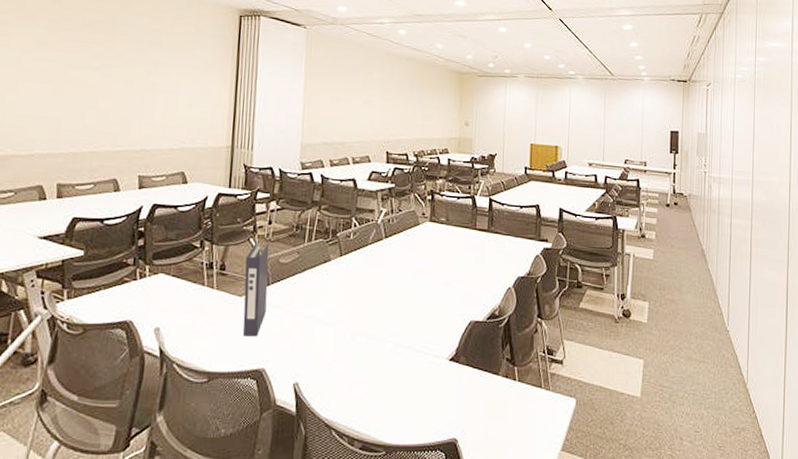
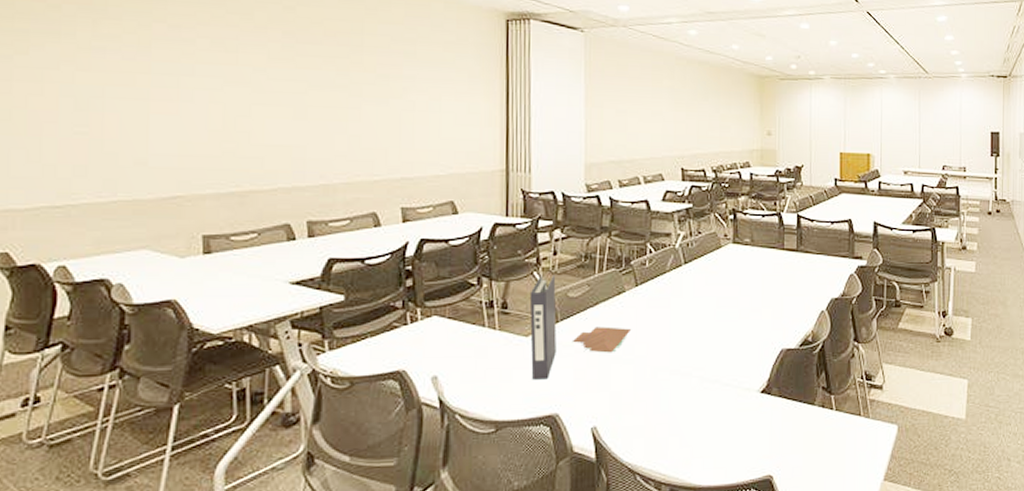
papers: none [280,291,335,316] -> present [572,326,632,353]

